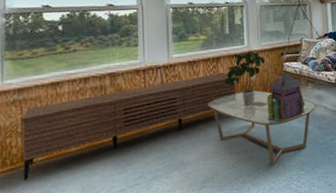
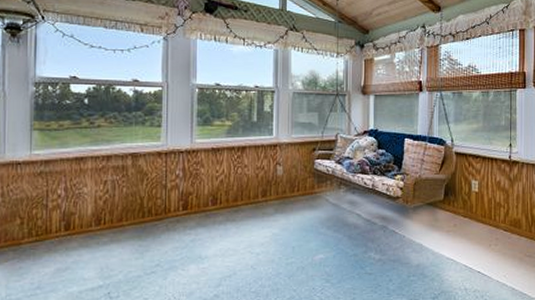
sideboard: present [21,73,237,181] -> none [46,165,261,254]
coffee table: present [208,90,317,166] -> none [229,188,349,272]
potted plant: present [224,51,266,106] -> none [248,143,295,203]
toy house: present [267,72,306,122] -> none [293,171,337,226]

